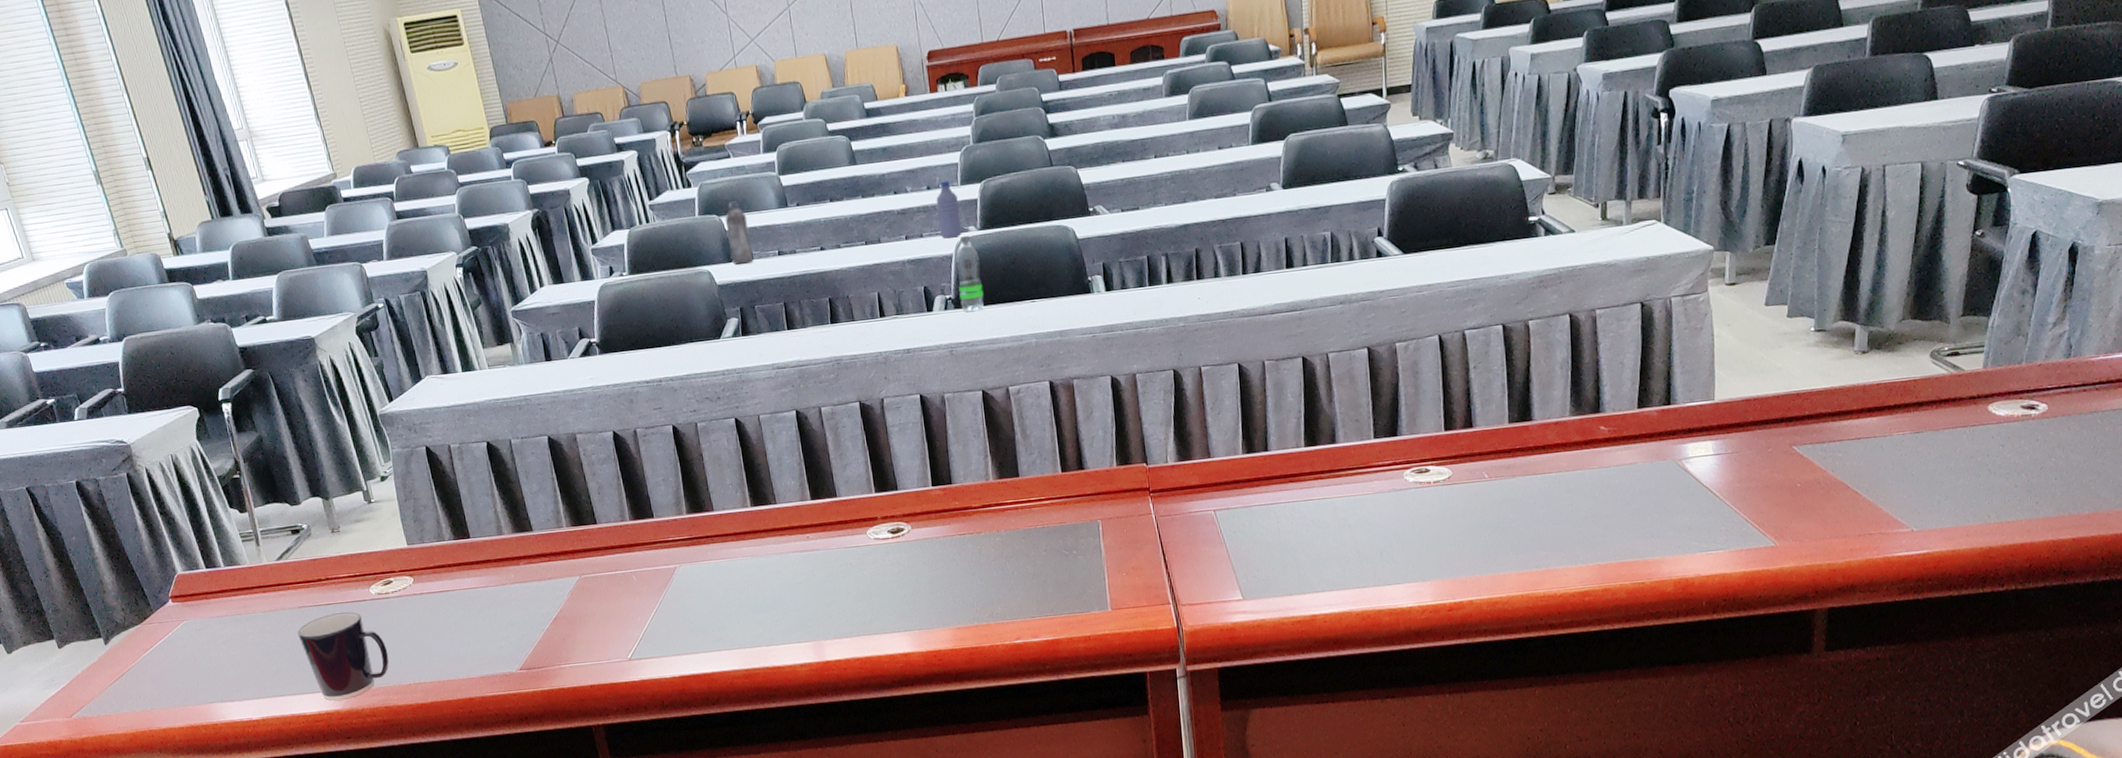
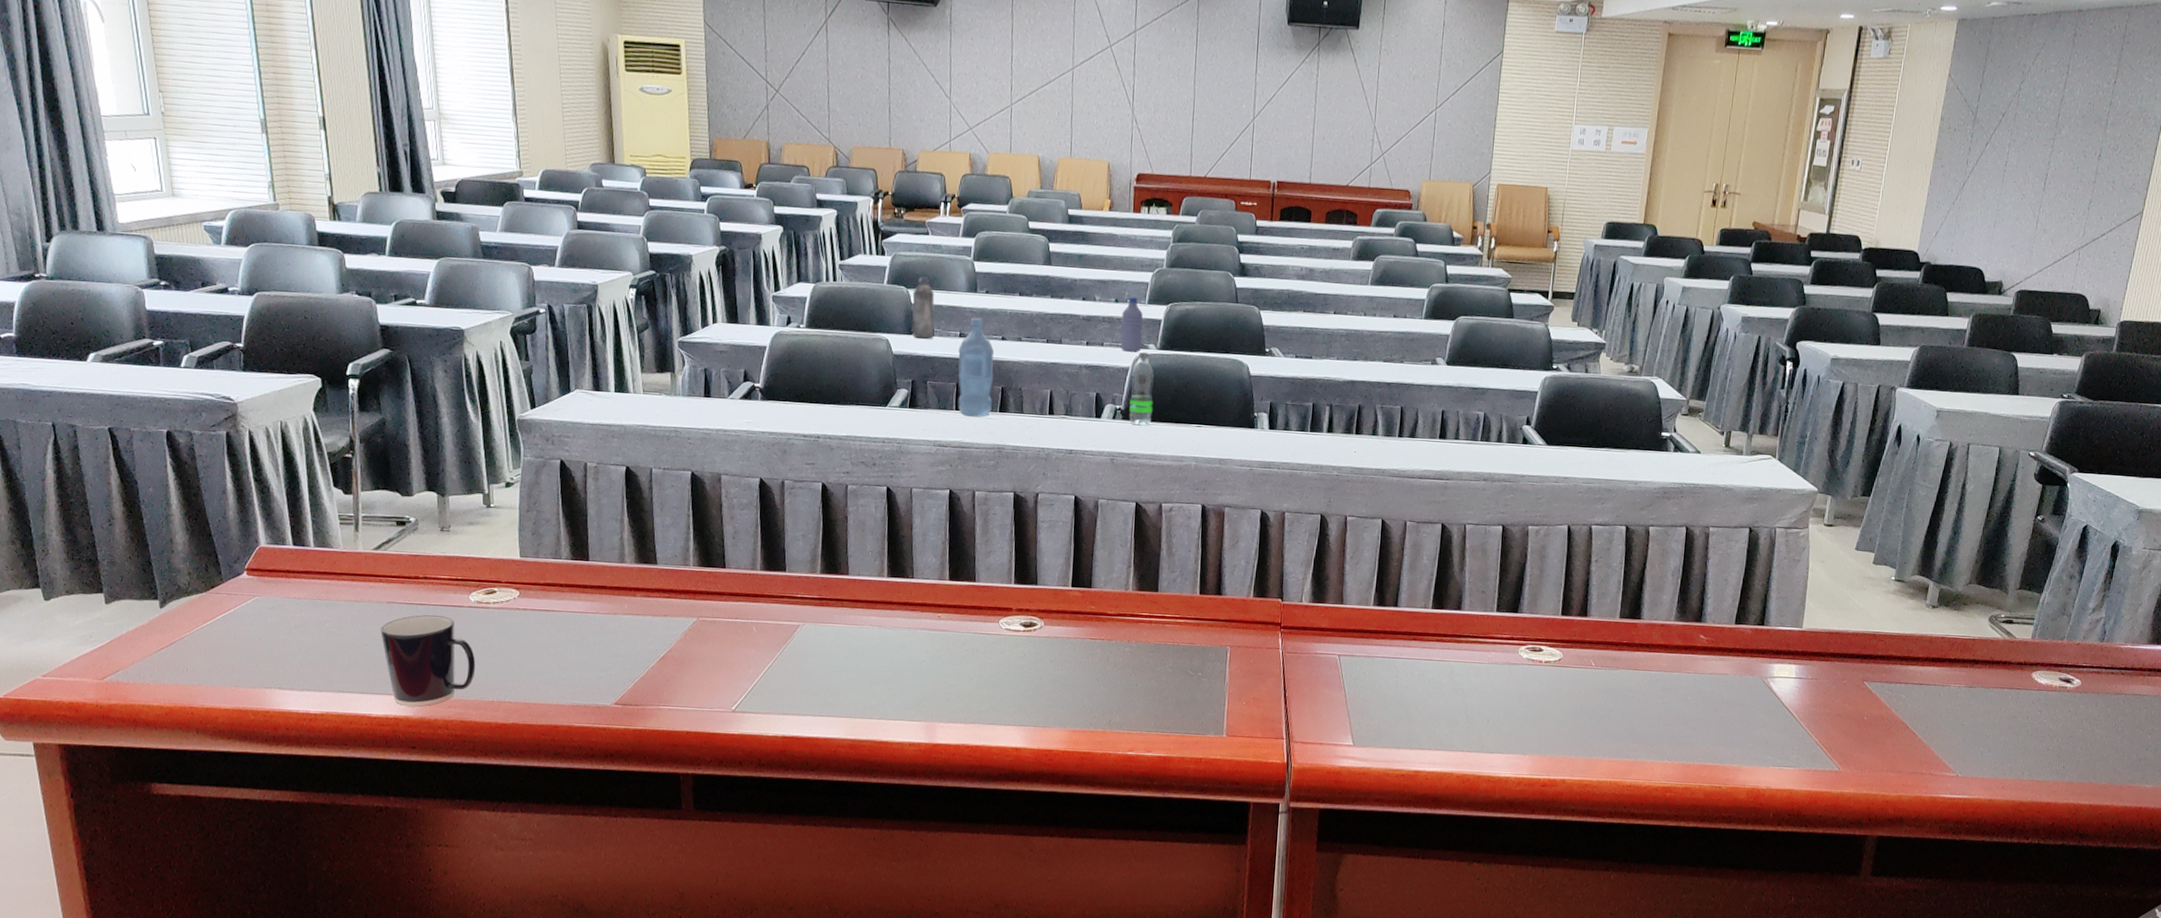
water bottle: none [780,231,824,334] -> present [958,317,995,418]

